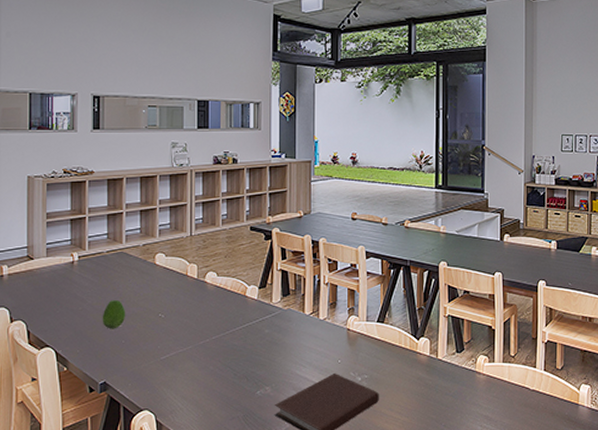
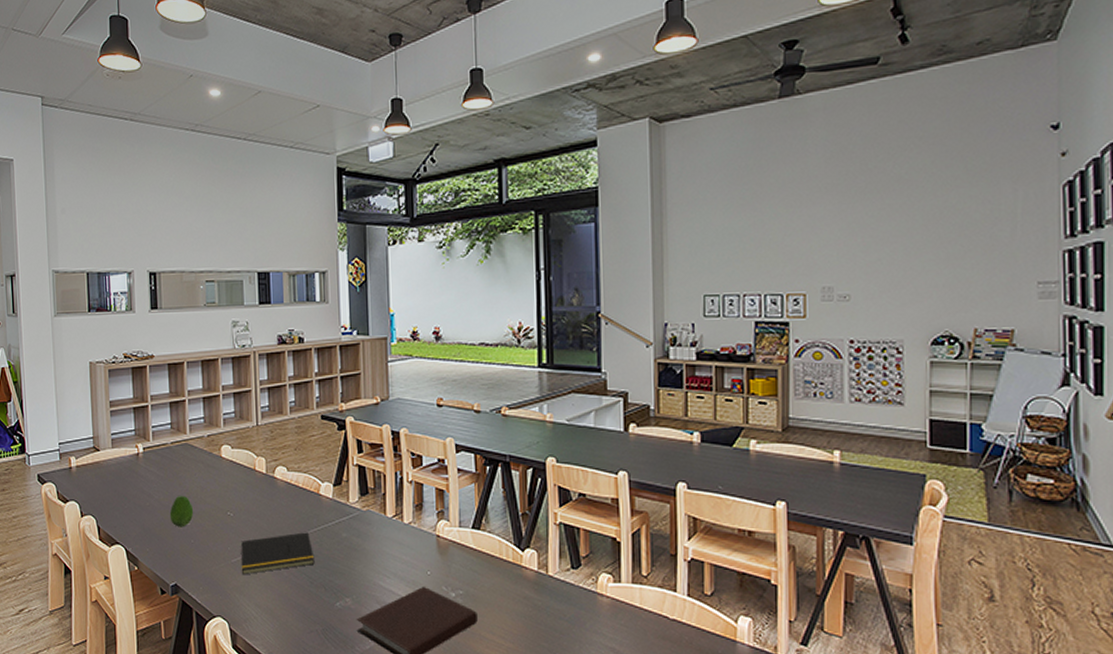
notepad: none [169,330,239,371] -> present [240,532,315,575]

